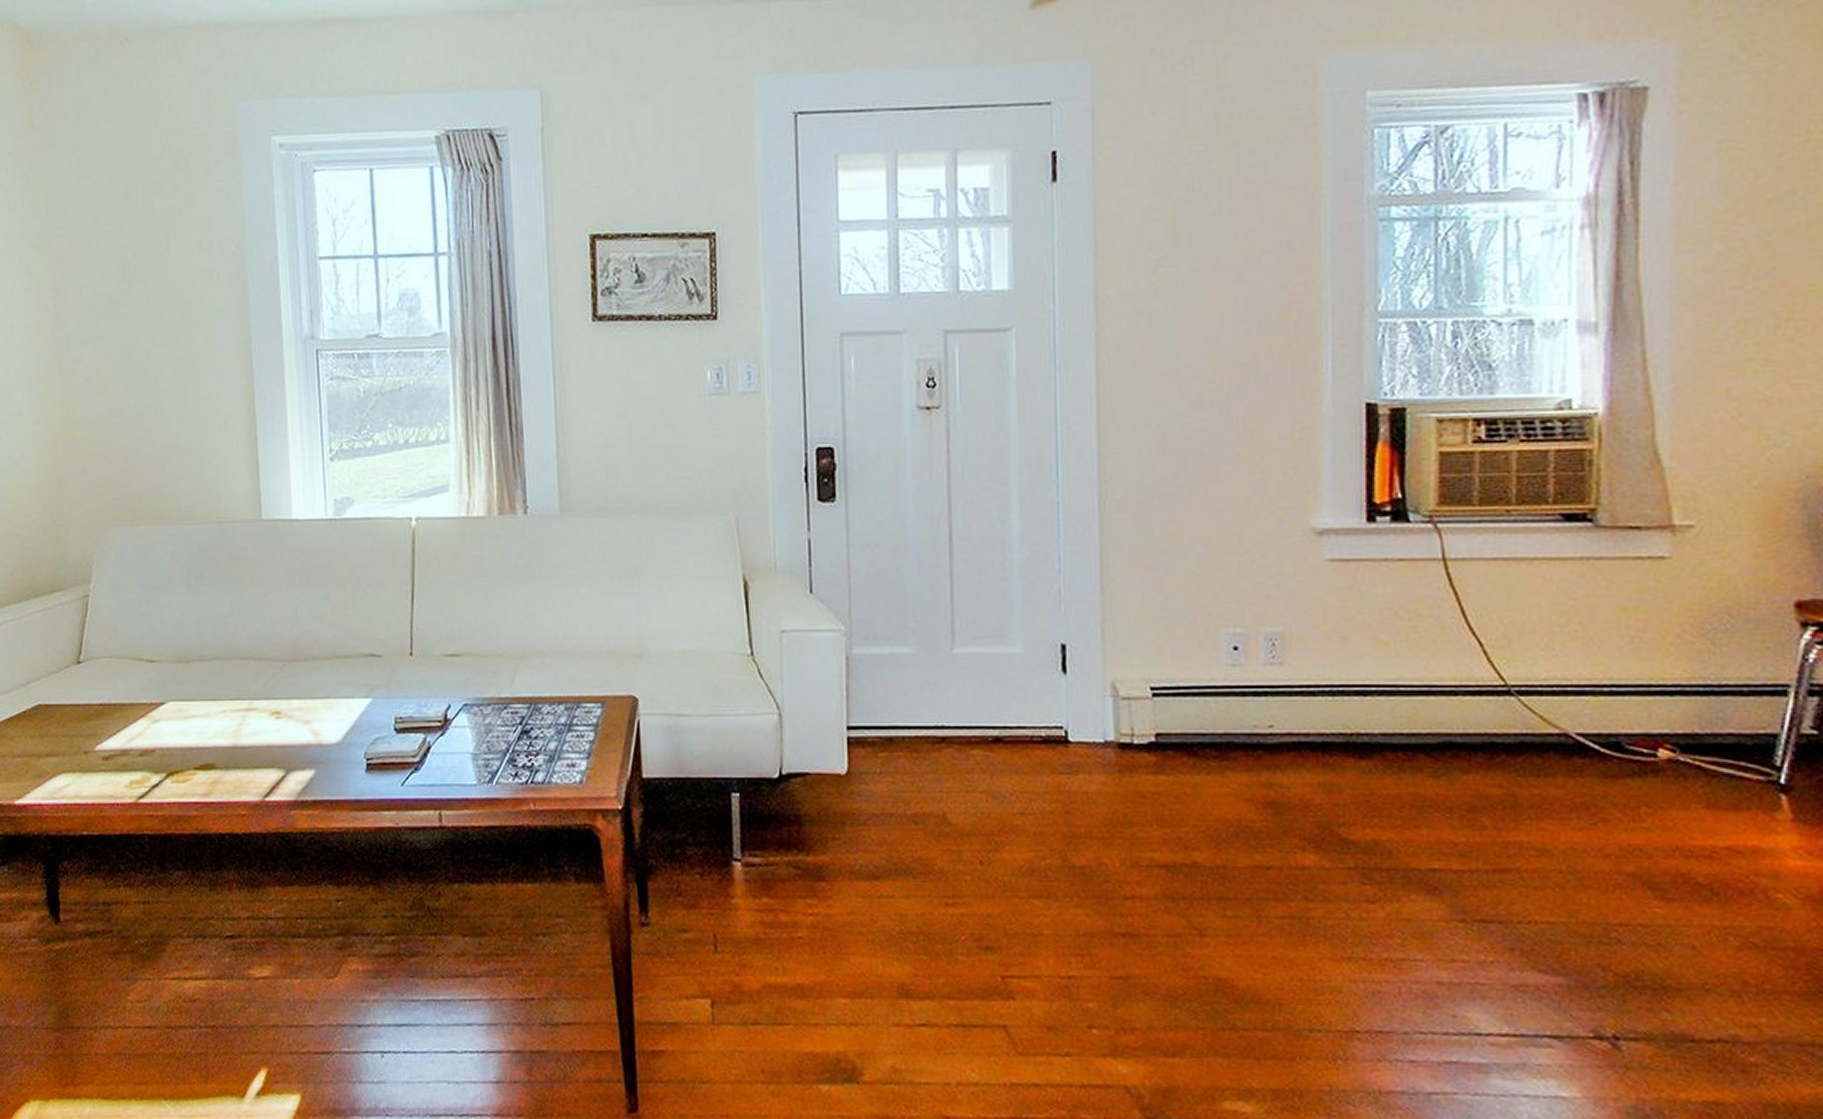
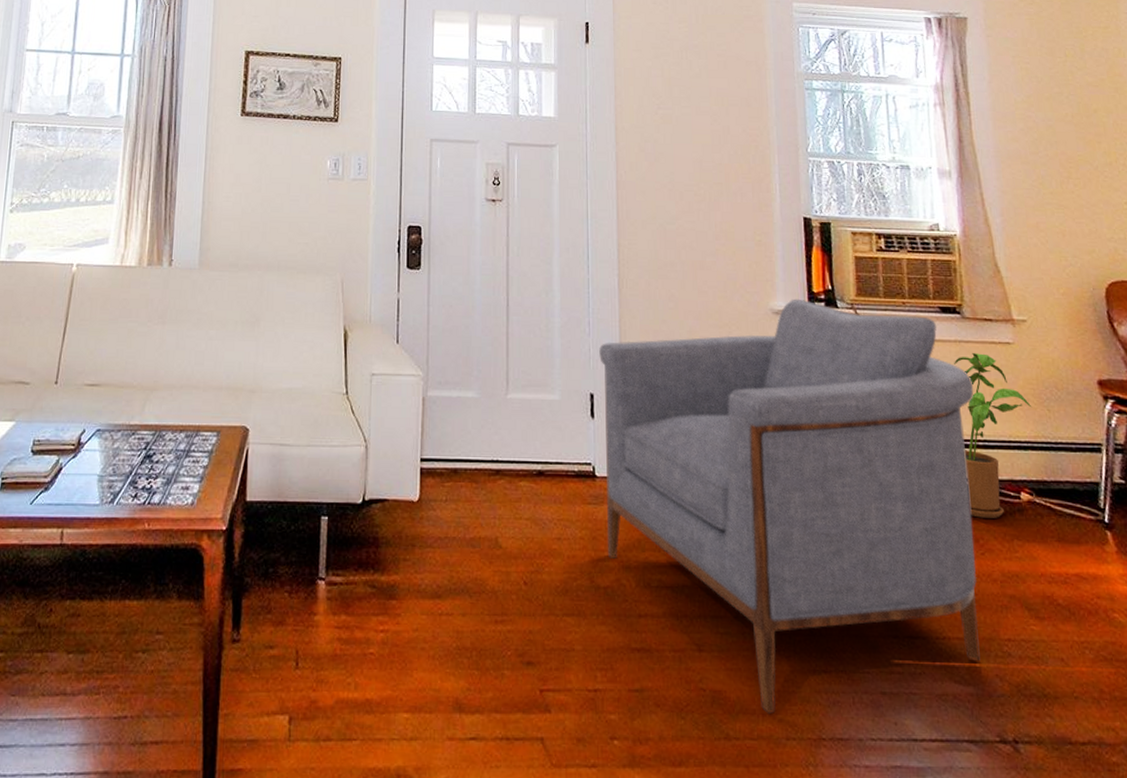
armchair: none [1073,513,1603,1004] -> present [599,298,980,713]
house plant: none [1577,573,1689,781] -> present [954,353,1032,518]

